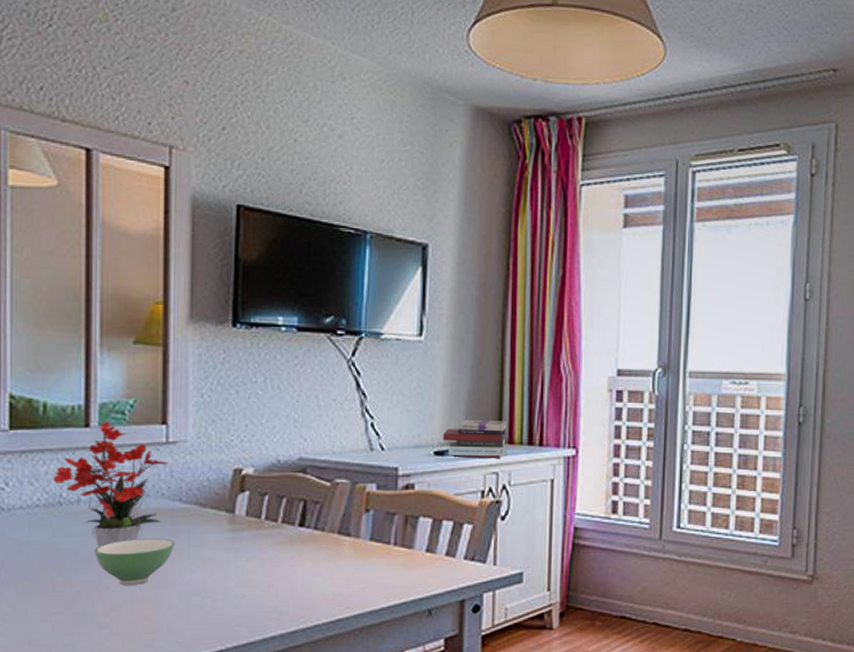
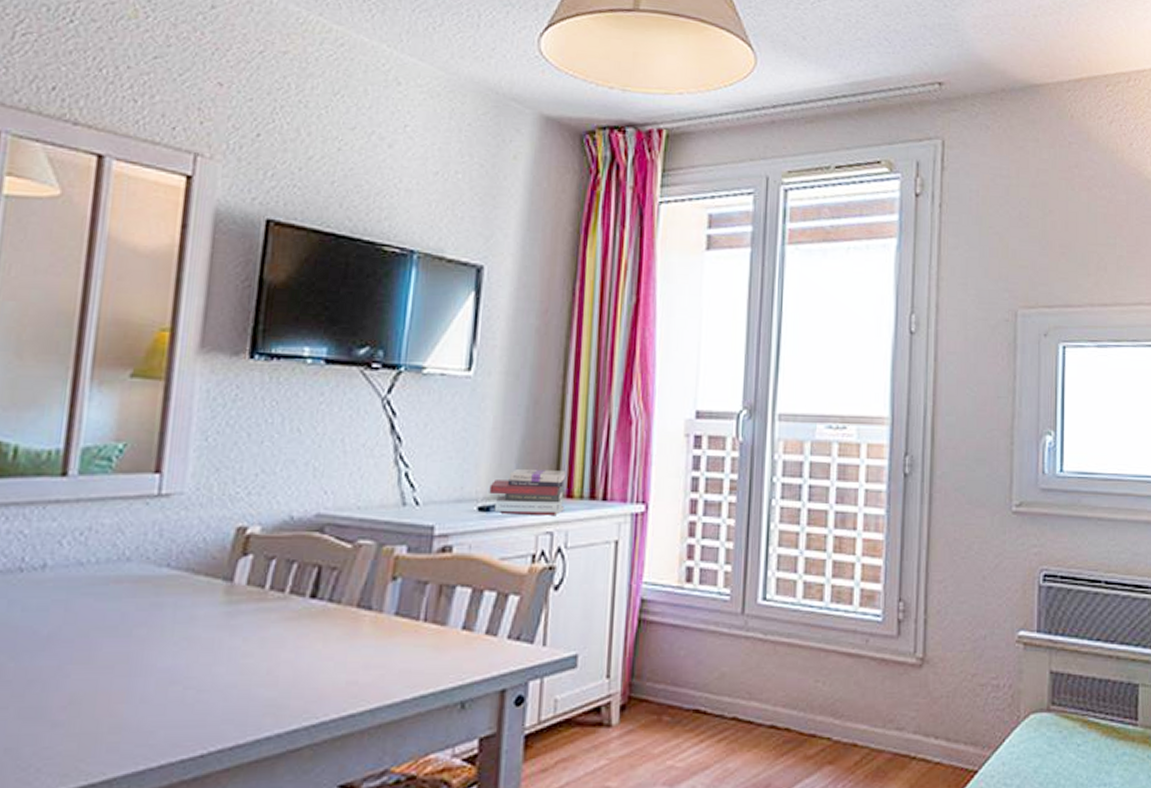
potted flower: present [53,421,169,547] -> none [15,469,159,624]
bowl: present [94,539,176,585] -> none [56,613,158,672]

